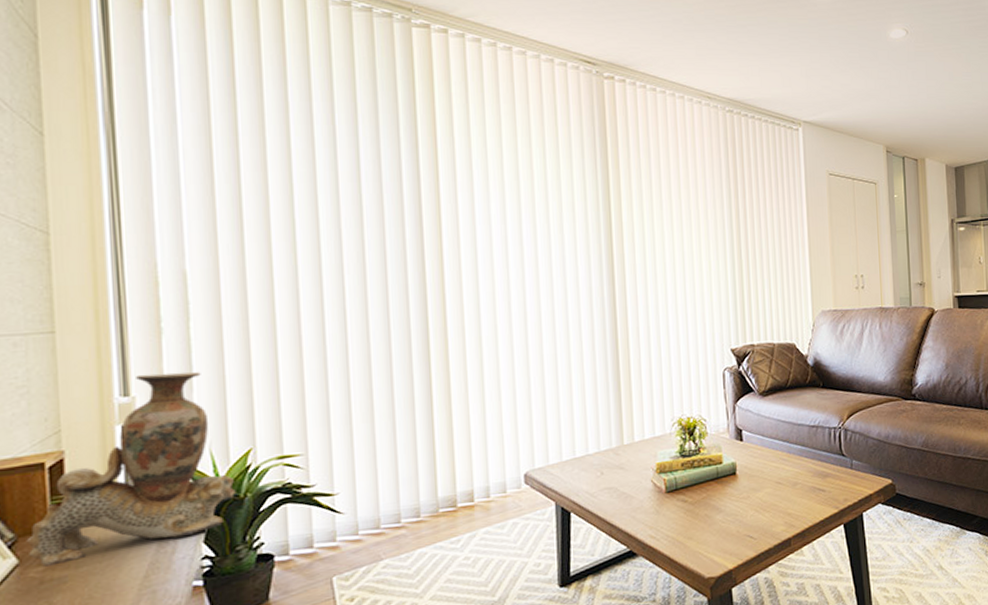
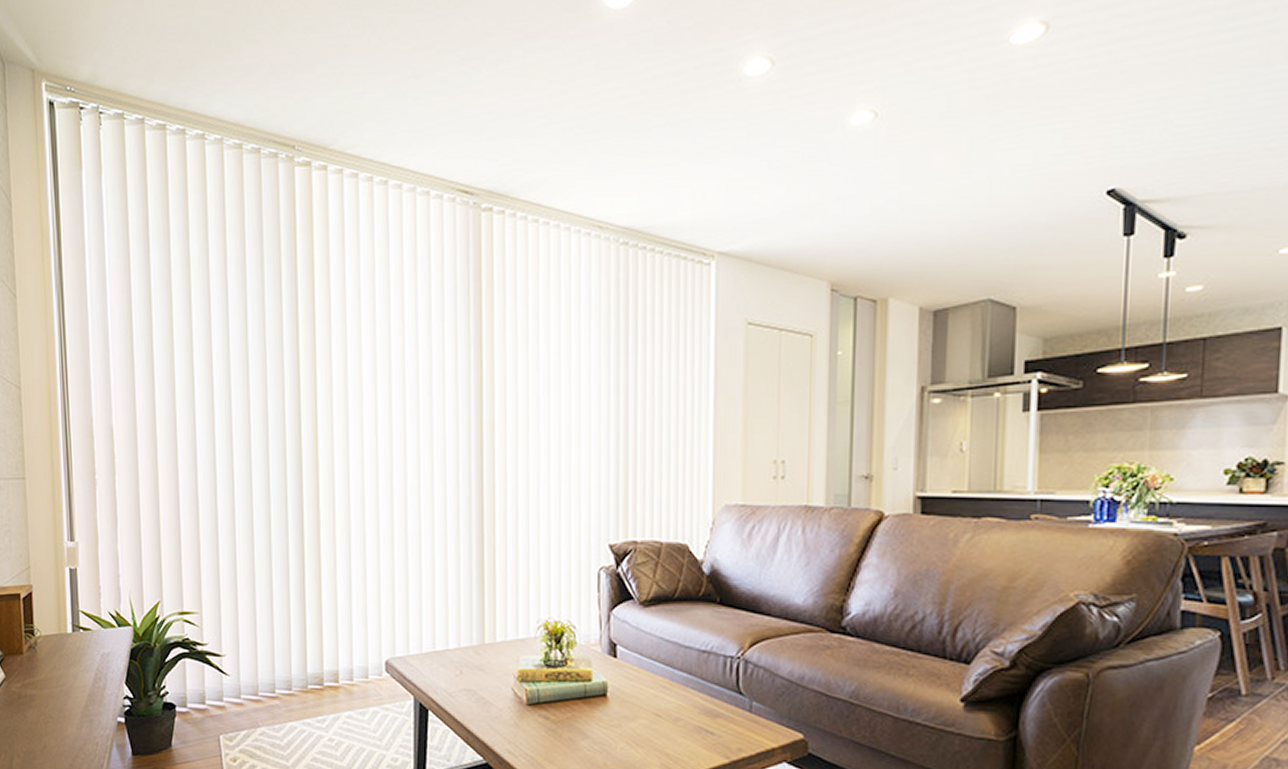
vase with dog figurine: present [26,371,236,567] -> none [10,522,148,684]

